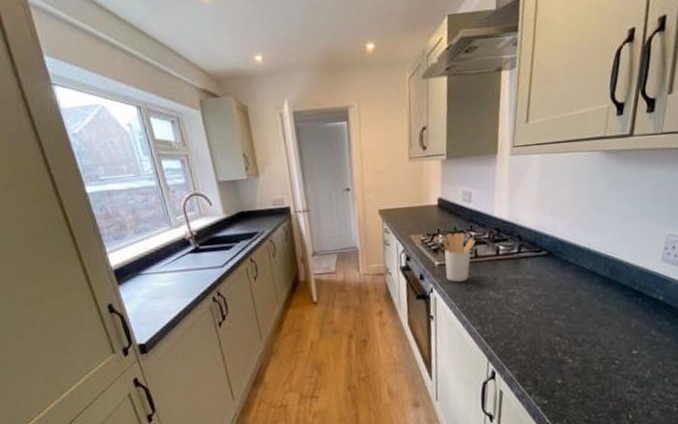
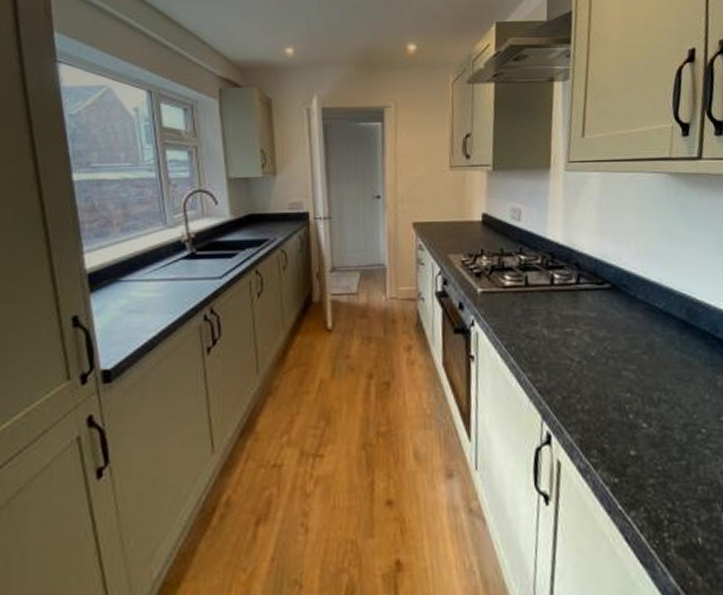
utensil holder: present [442,232,476,282] -> none [486,254,526,315]

